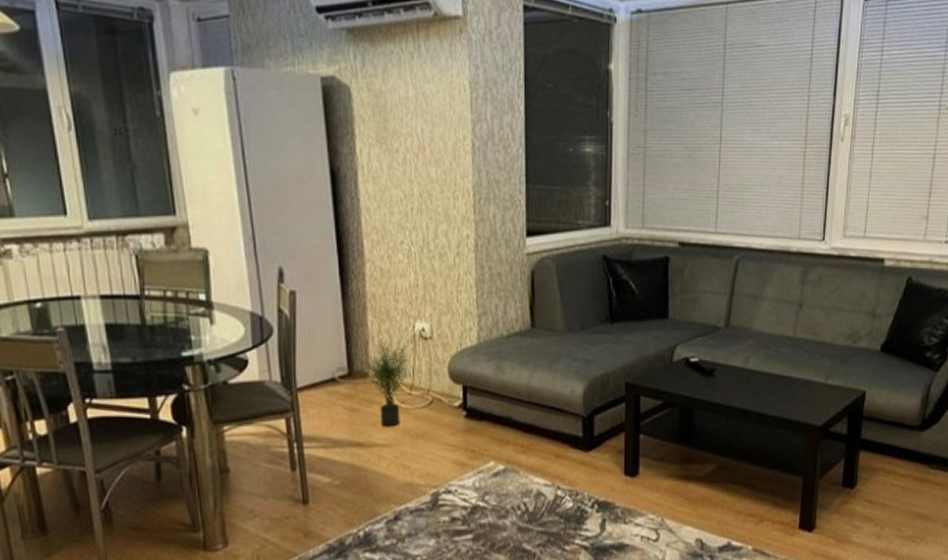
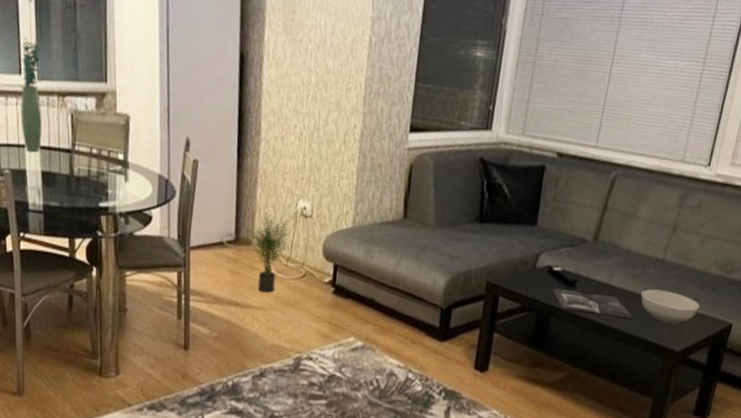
vase: none [63,171,101,302] -> present [20,36,42,152]
magazine: none [692,379,774,401] -> present [552,288,634,319]
bowl: none [778,367,834,400] -> present [640,289,701,325]

